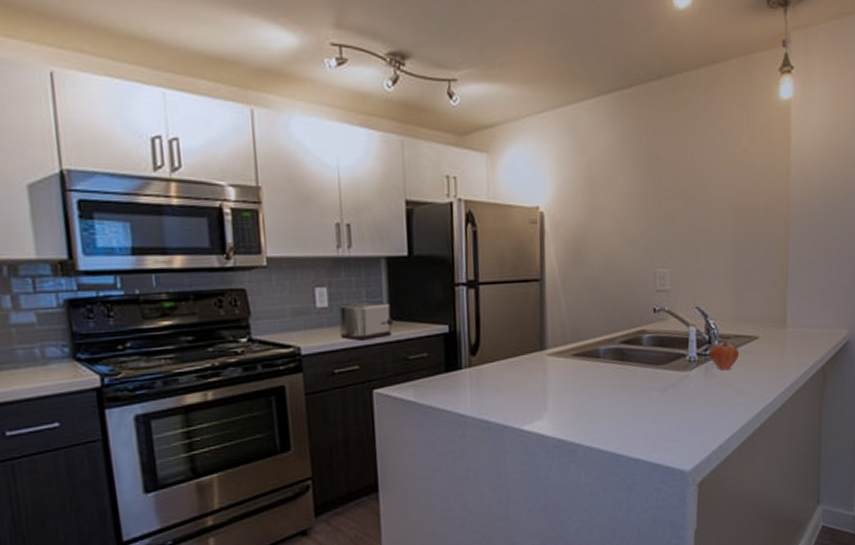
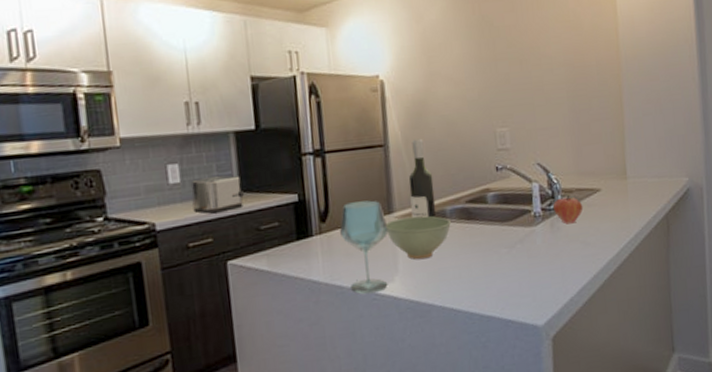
wine glass: none [490,335,540,431] -> present [340,200,389,295]
bowl: none [538,354,605,399] -> present [386,215,452,260]
bottle: none [563,274,590,357] -> present [408,138,437,219]

